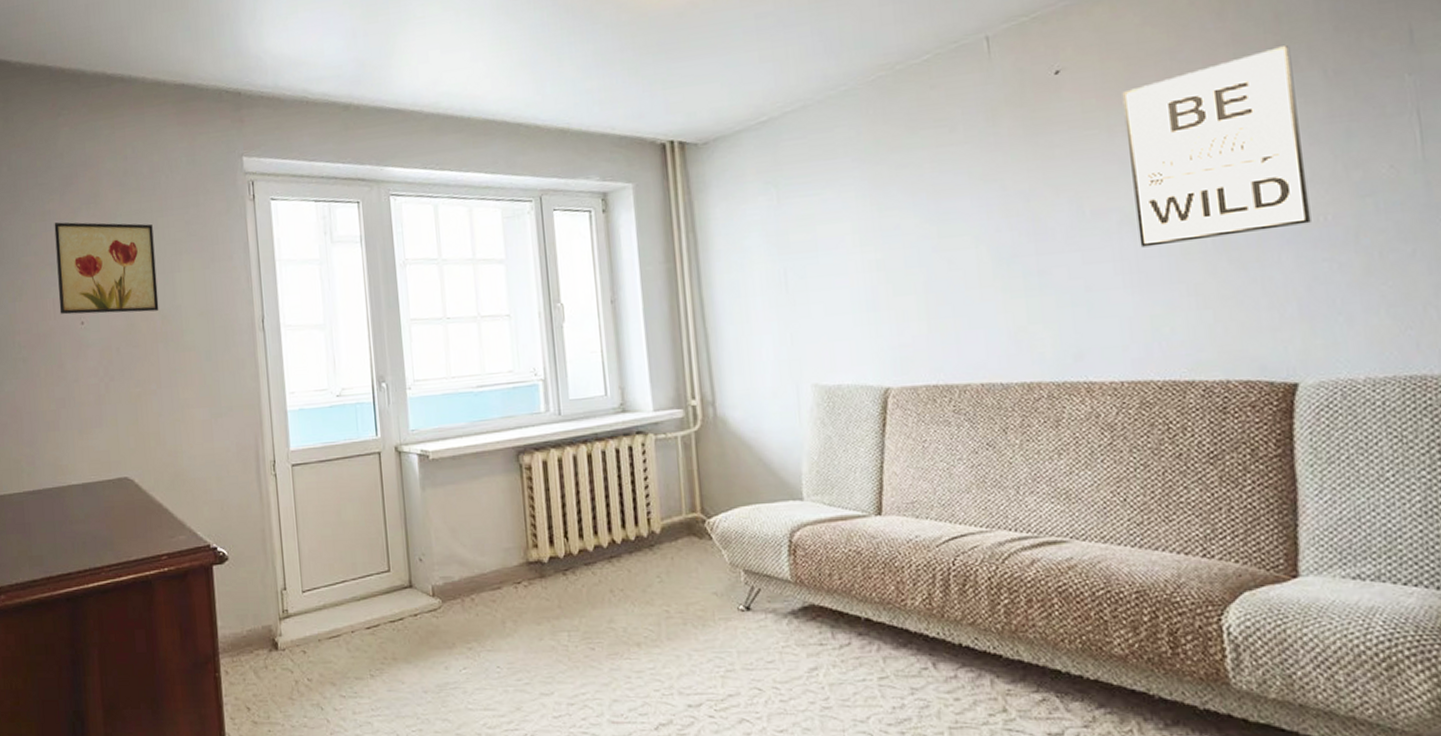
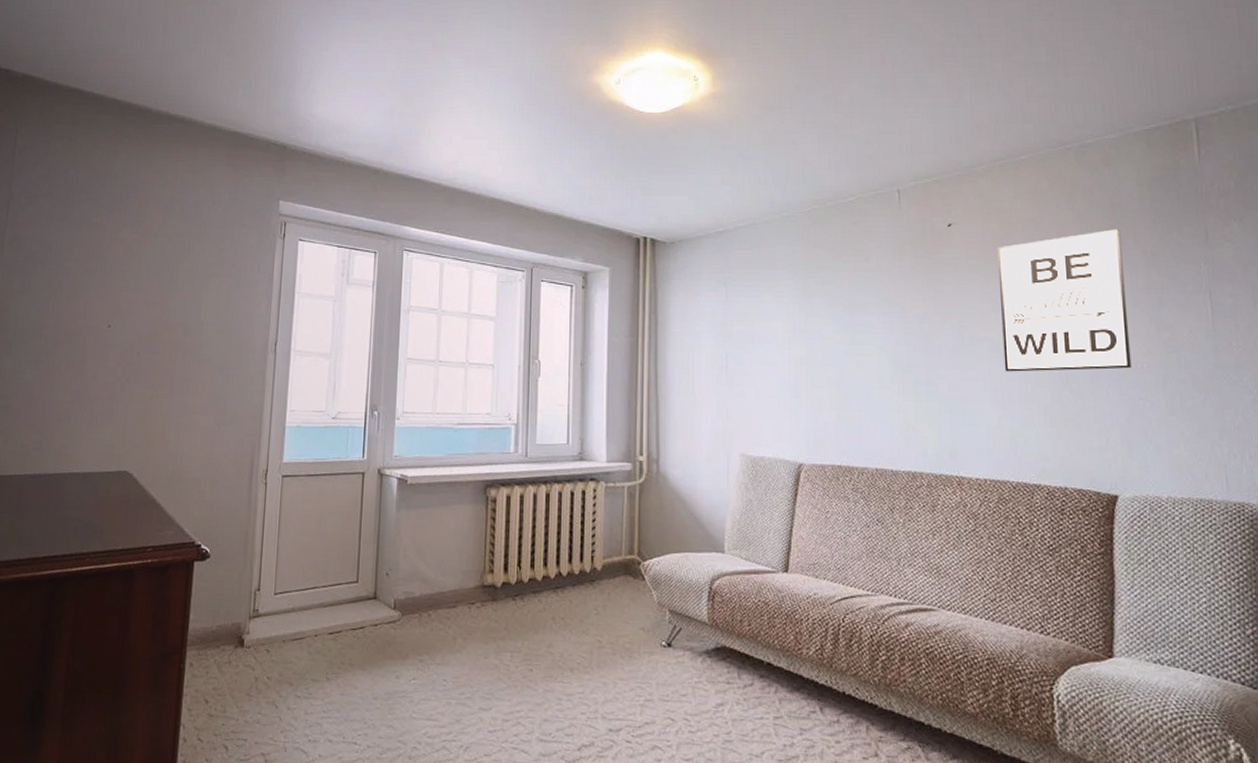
wall art: present [54,222,159,315] -> none [89,235,189,324]

